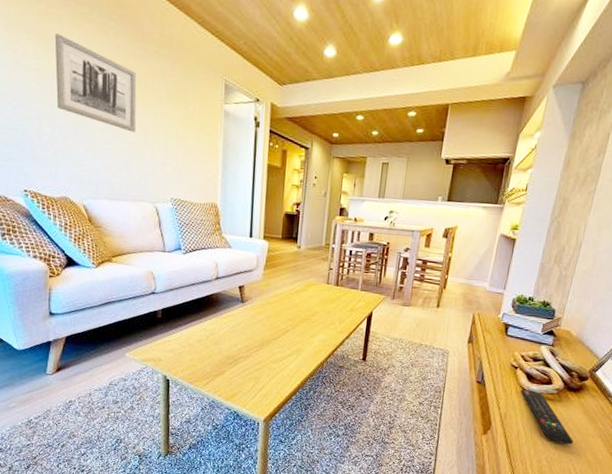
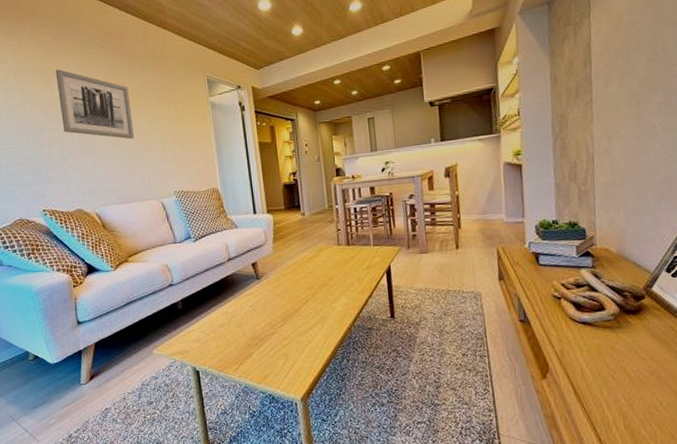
remote control: present [521,388,574,445] -> none [571,320,651,376]

